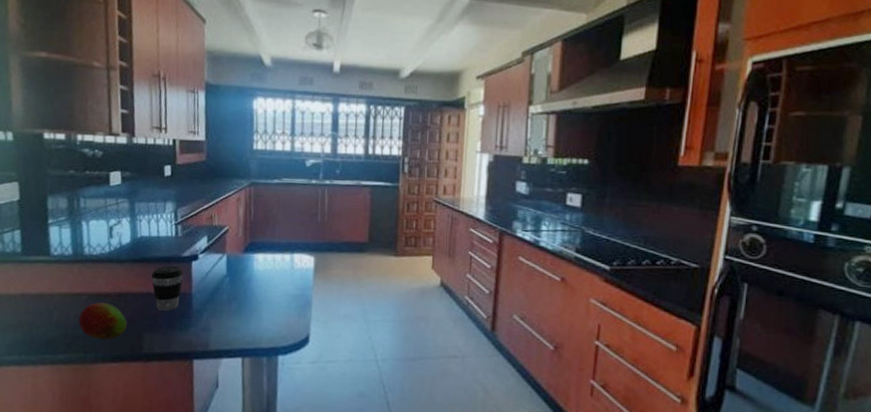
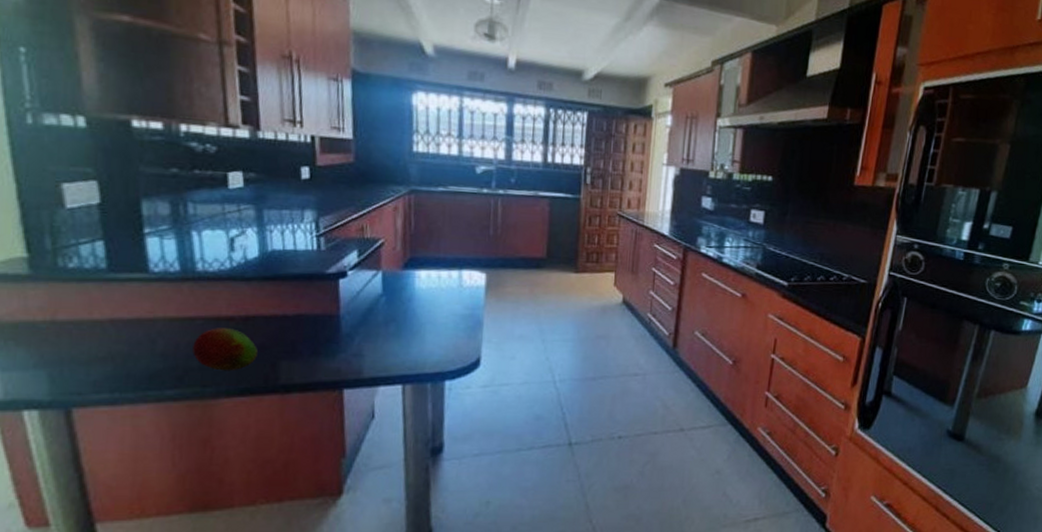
coffee cup: present [151,265,183,311] -> none [287,284,329,336]

